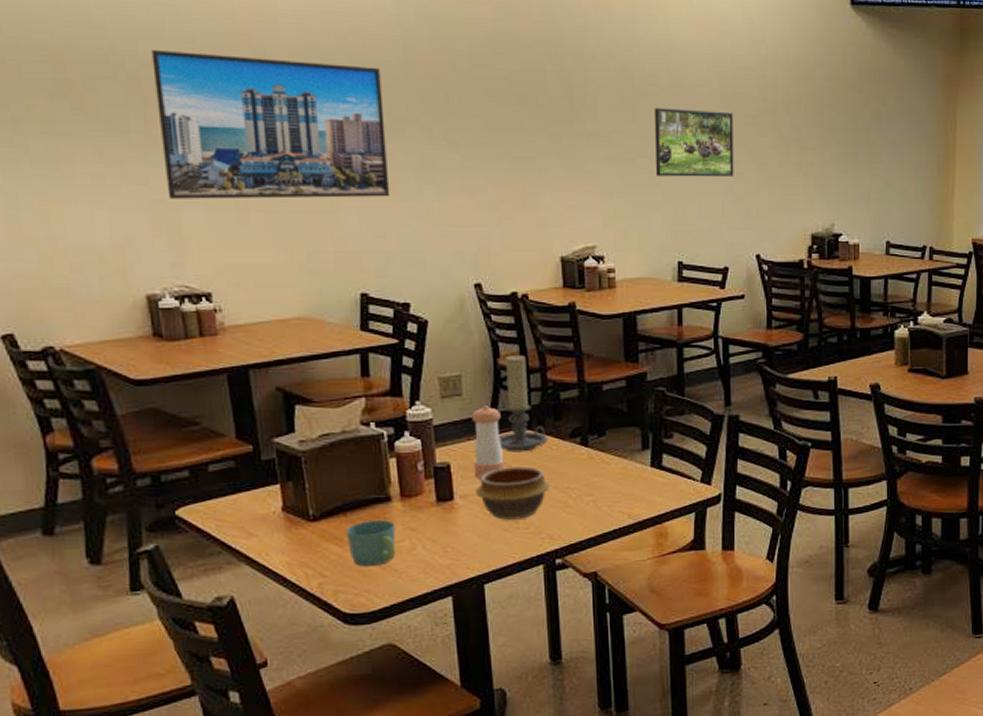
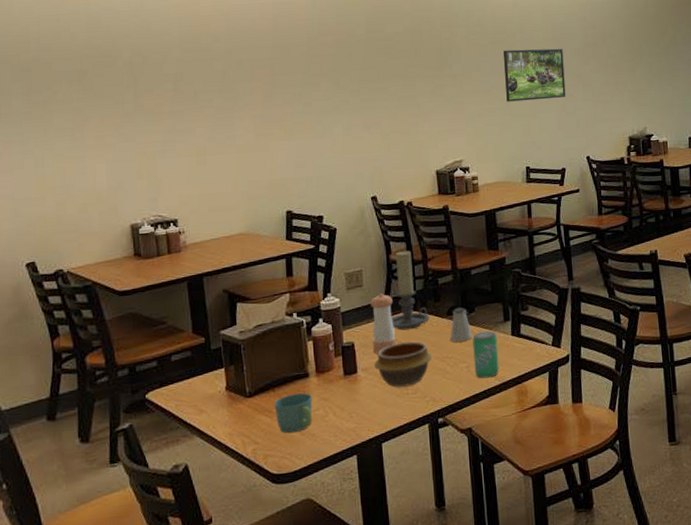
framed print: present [151,49,390,199] -> none [141,40,309,150]
saltshaker: none [573,429,602,470] -> present [450,307,473,342]
beverage can: none [602,459,634,516] -> present [473,331,499,379]

